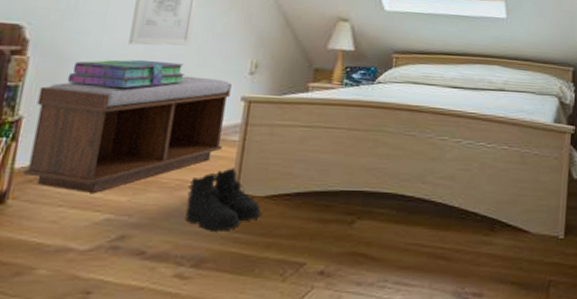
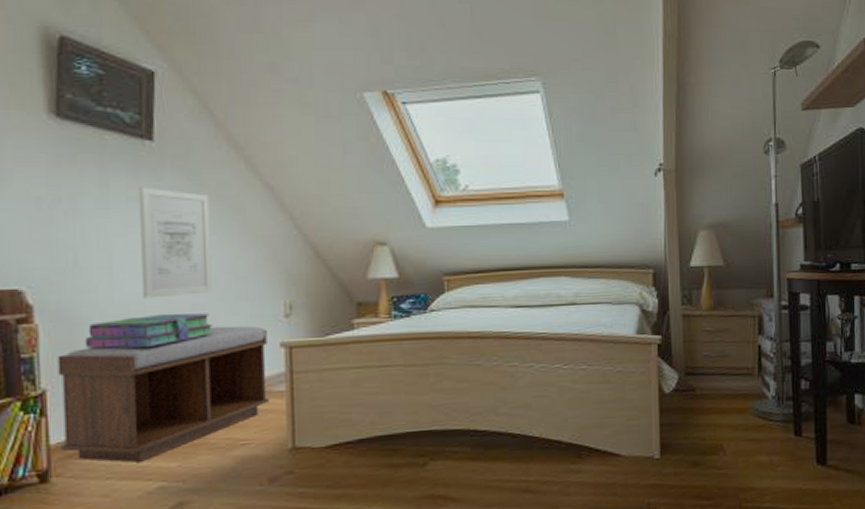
boots: present [185,168,261,231] -> none [240,420,324,489]

